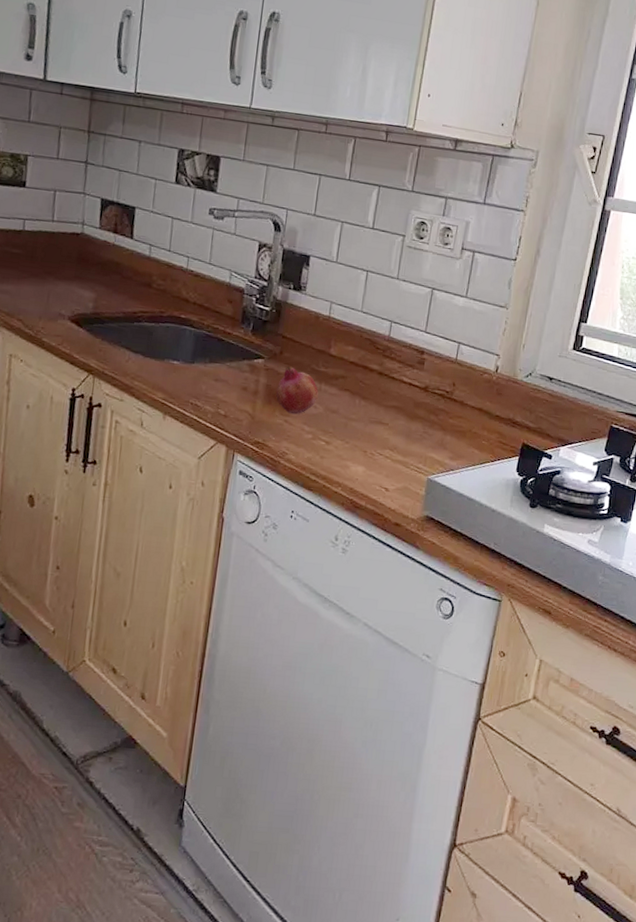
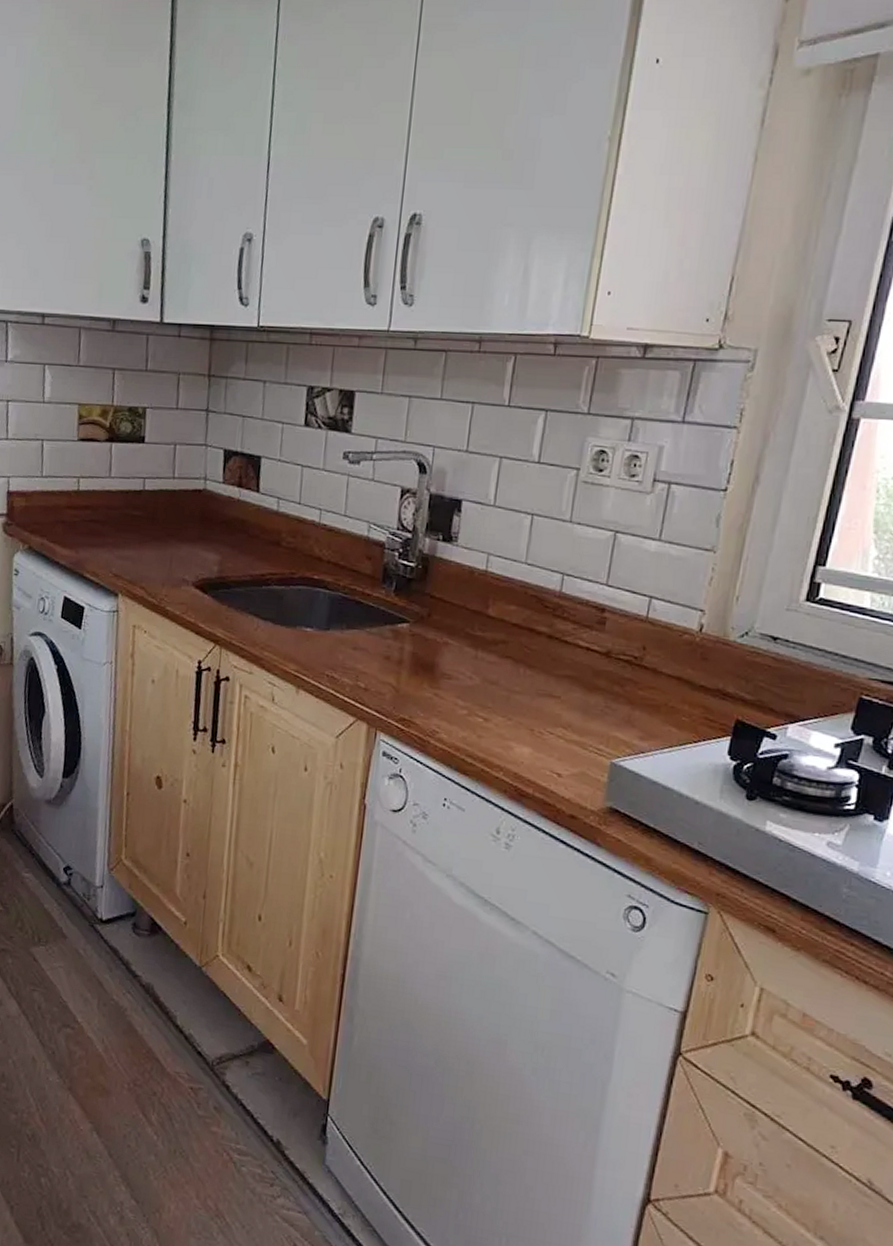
fruit: present [275,366,319,415] -> none [423,630,475,687]

